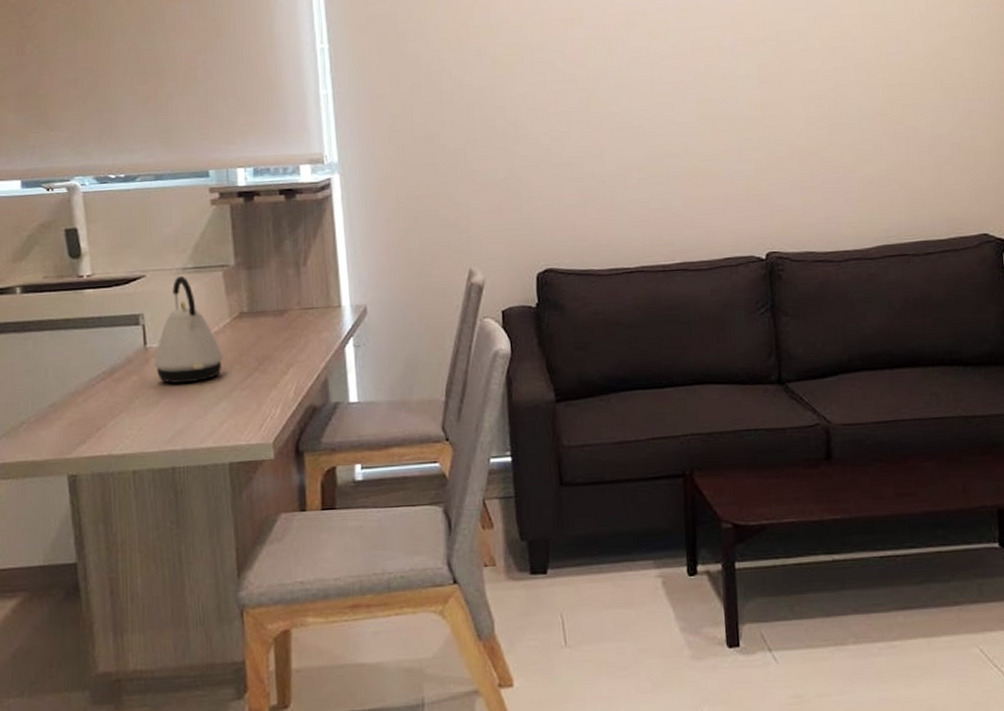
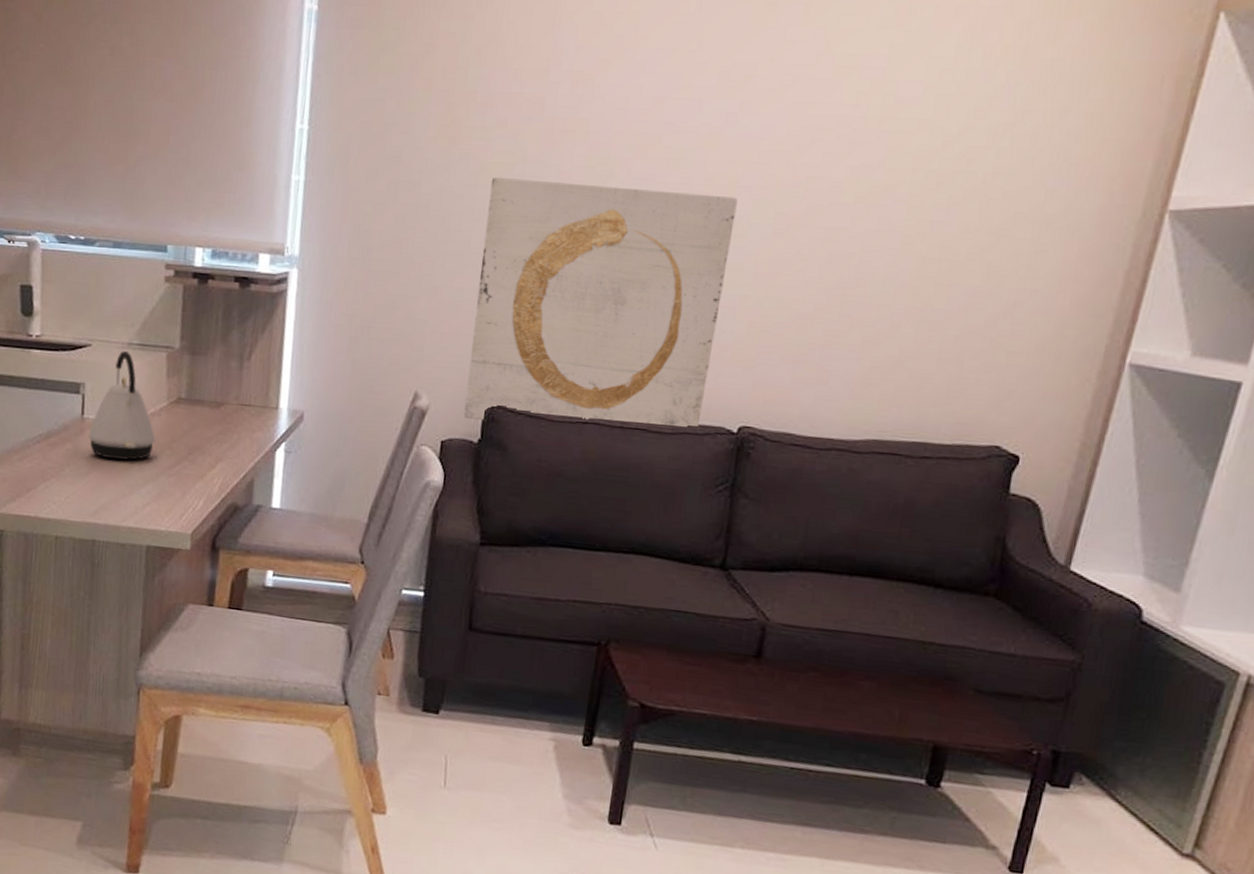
wall art: none [505,56,732,286] -> present [463,178,738,427]

